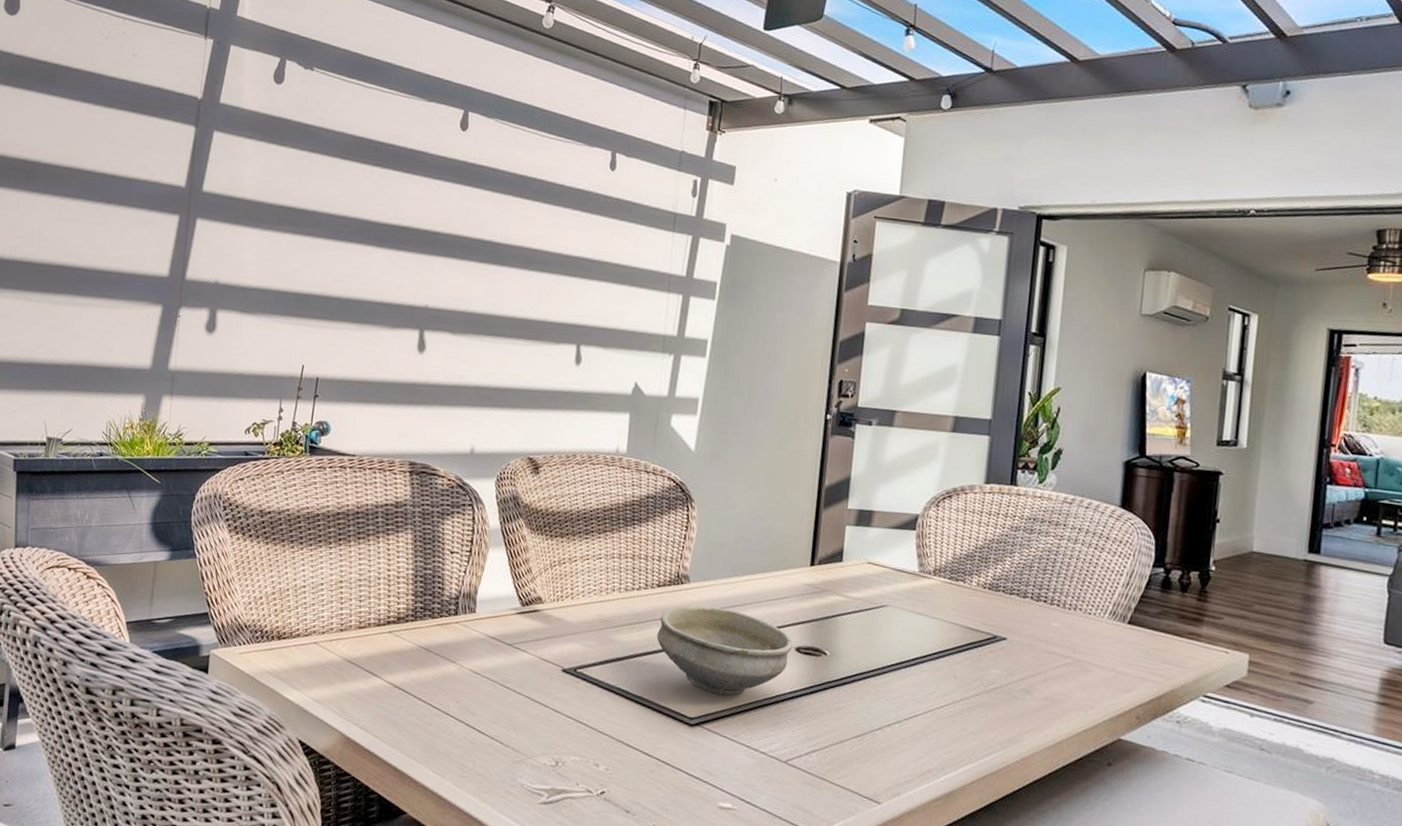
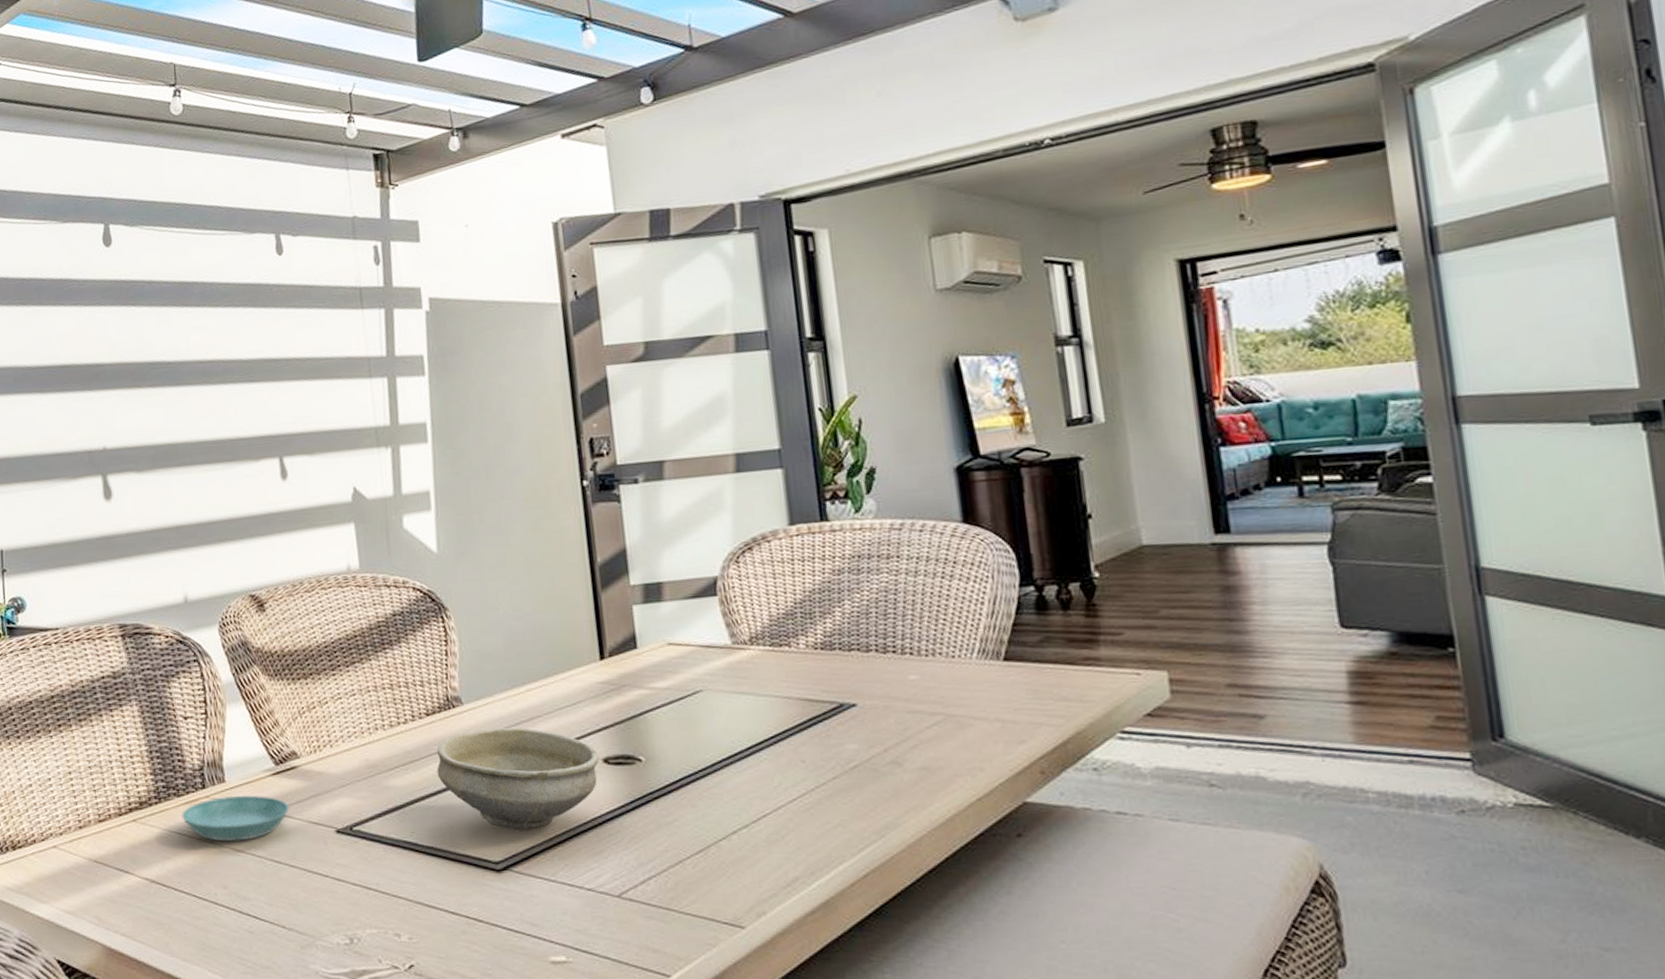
saucer: none [432,625,527,665] -> present [181,795,290,842]

